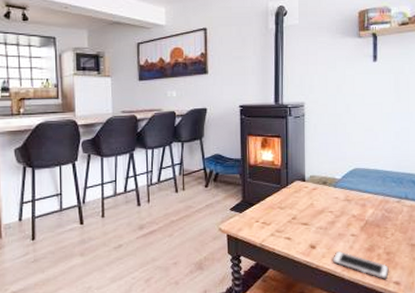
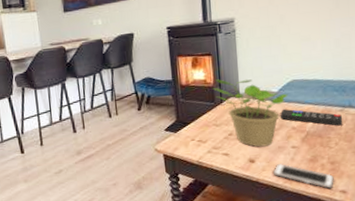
potted plant: none [279,162,350,233] -> present [212,79,288,147]
remote control: none [343,196,399,217] -> present [281,109,343,126]

